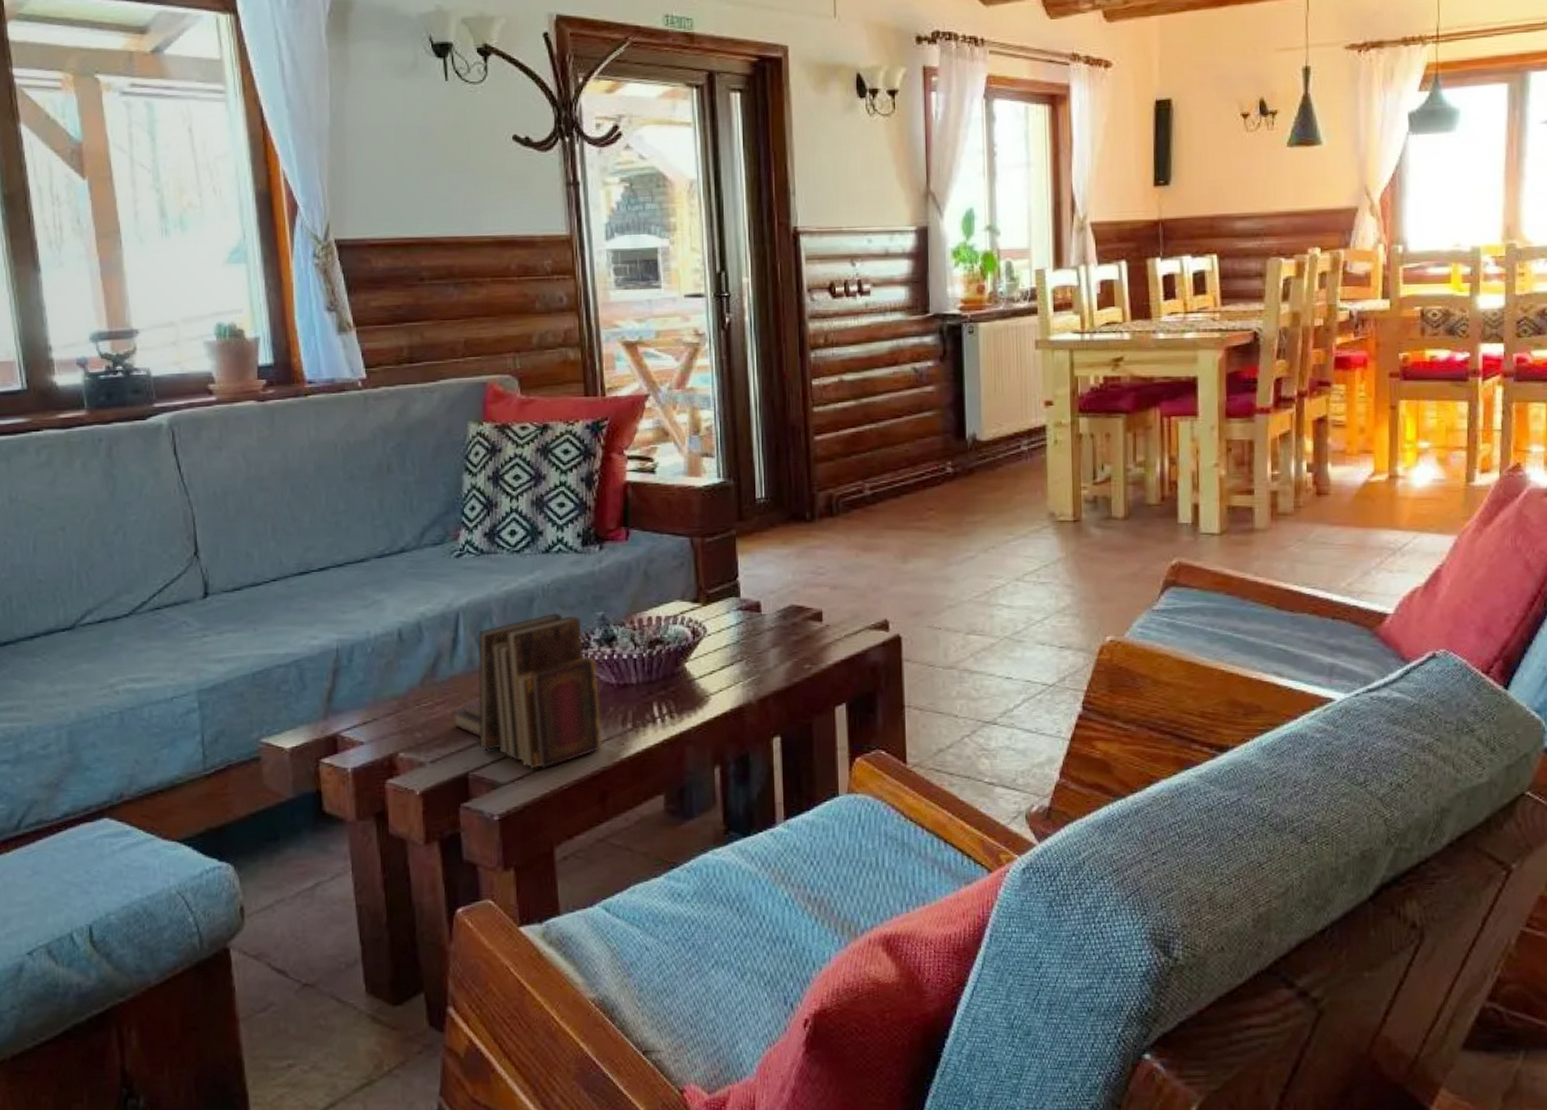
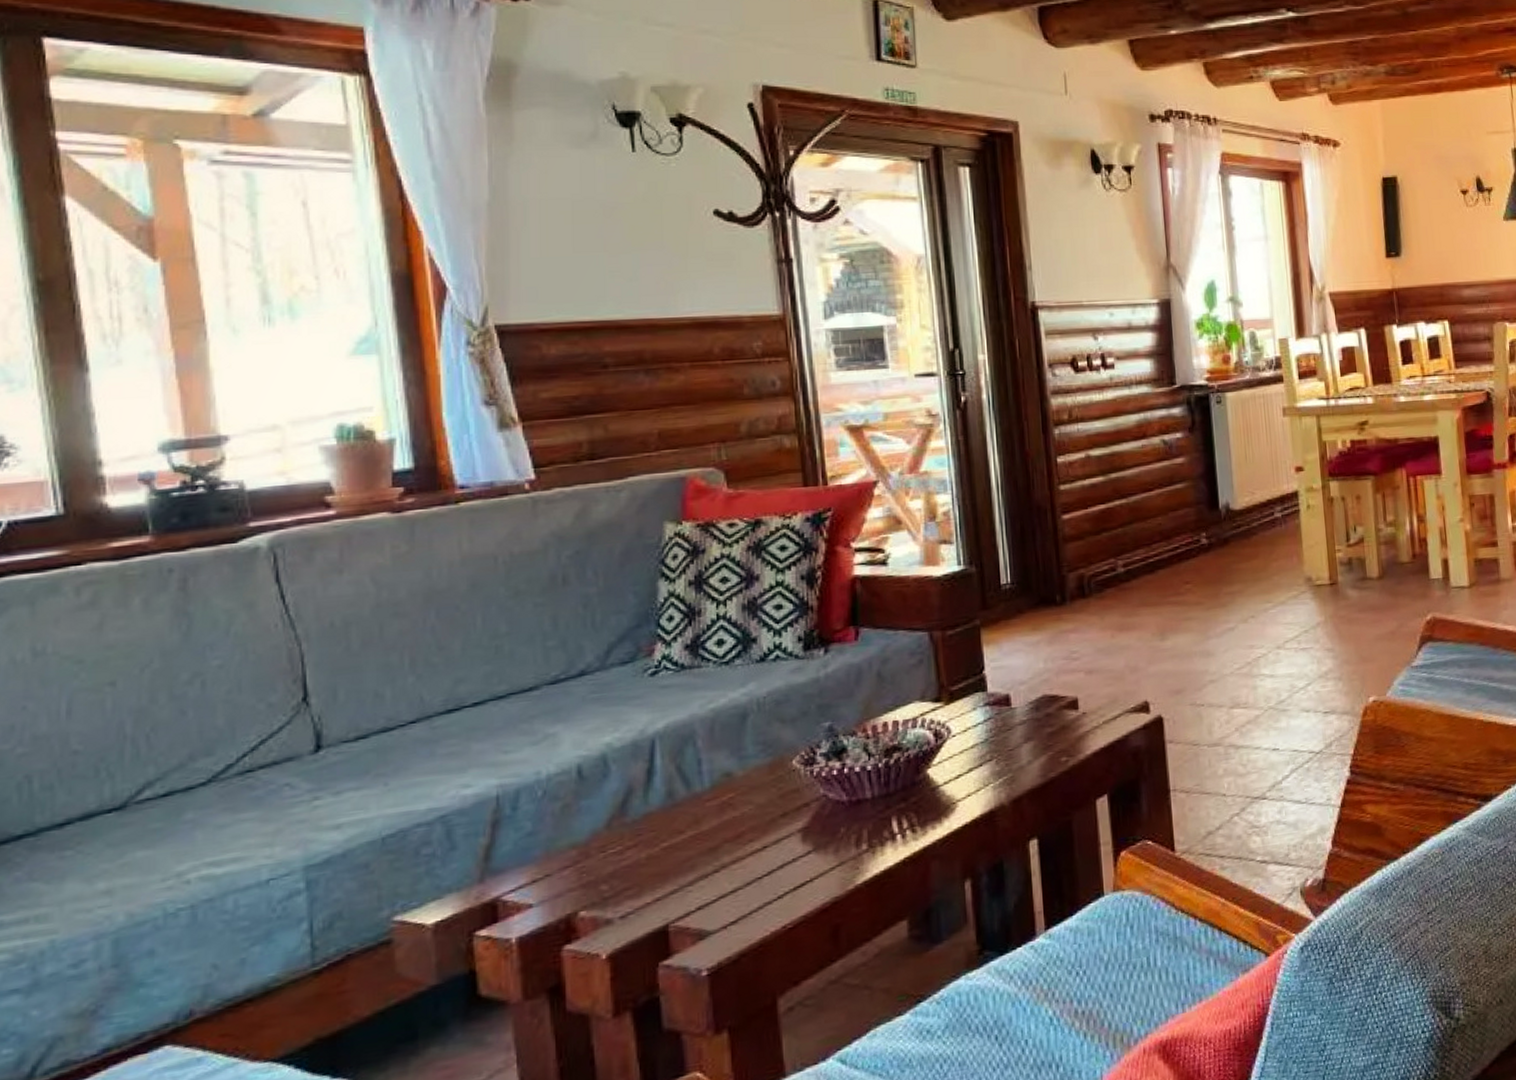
book: present [453,612,603,769] -> none [648,727,834,911]

